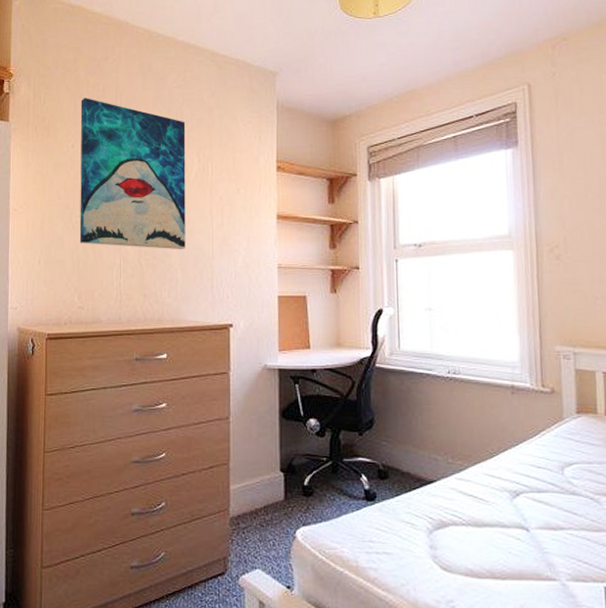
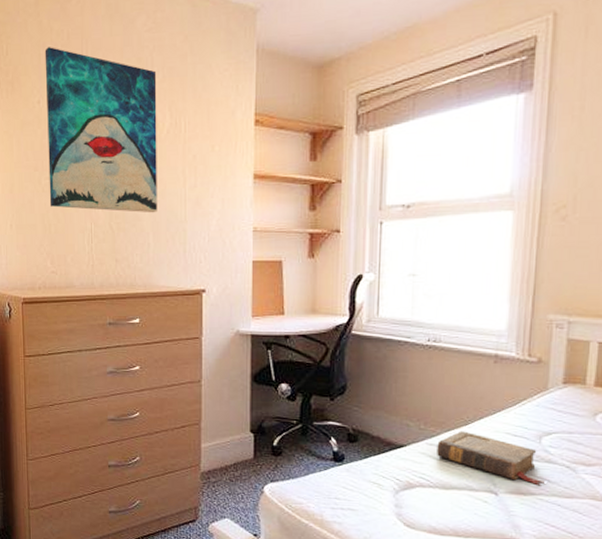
book: none [466,464,572,520] -> present [437,431,545,486]

